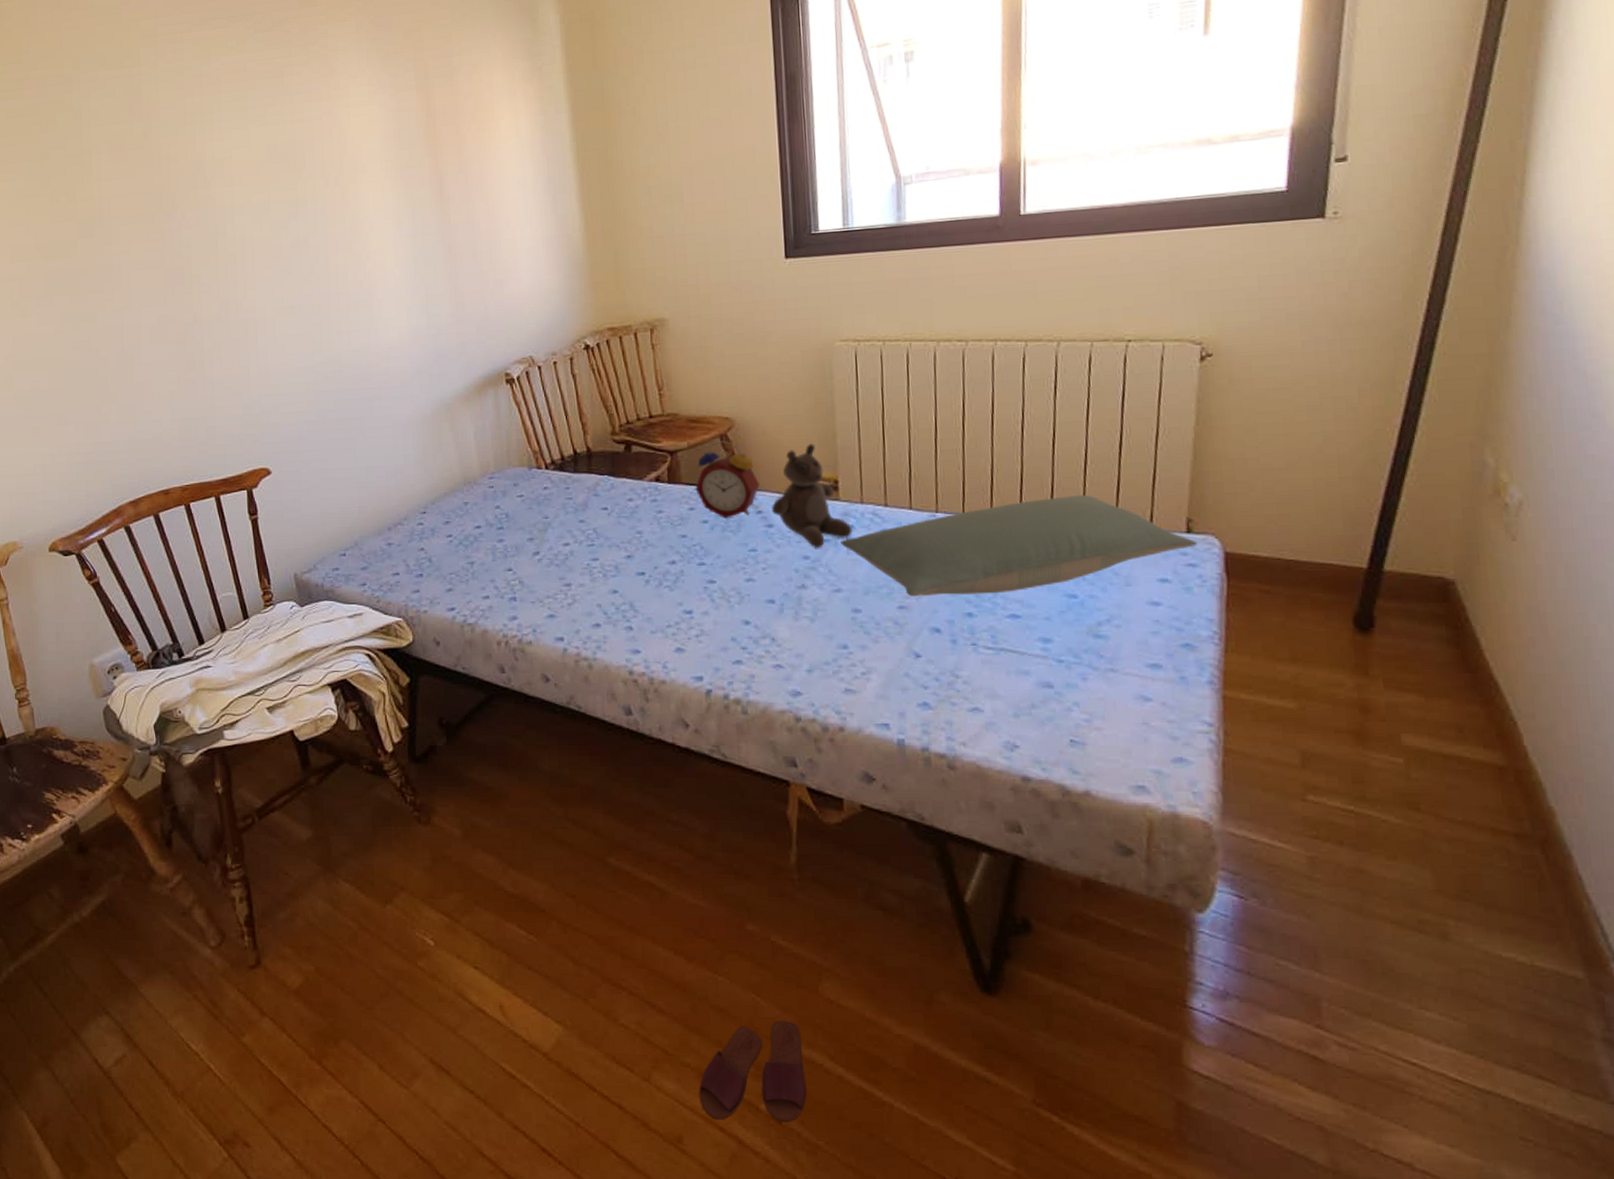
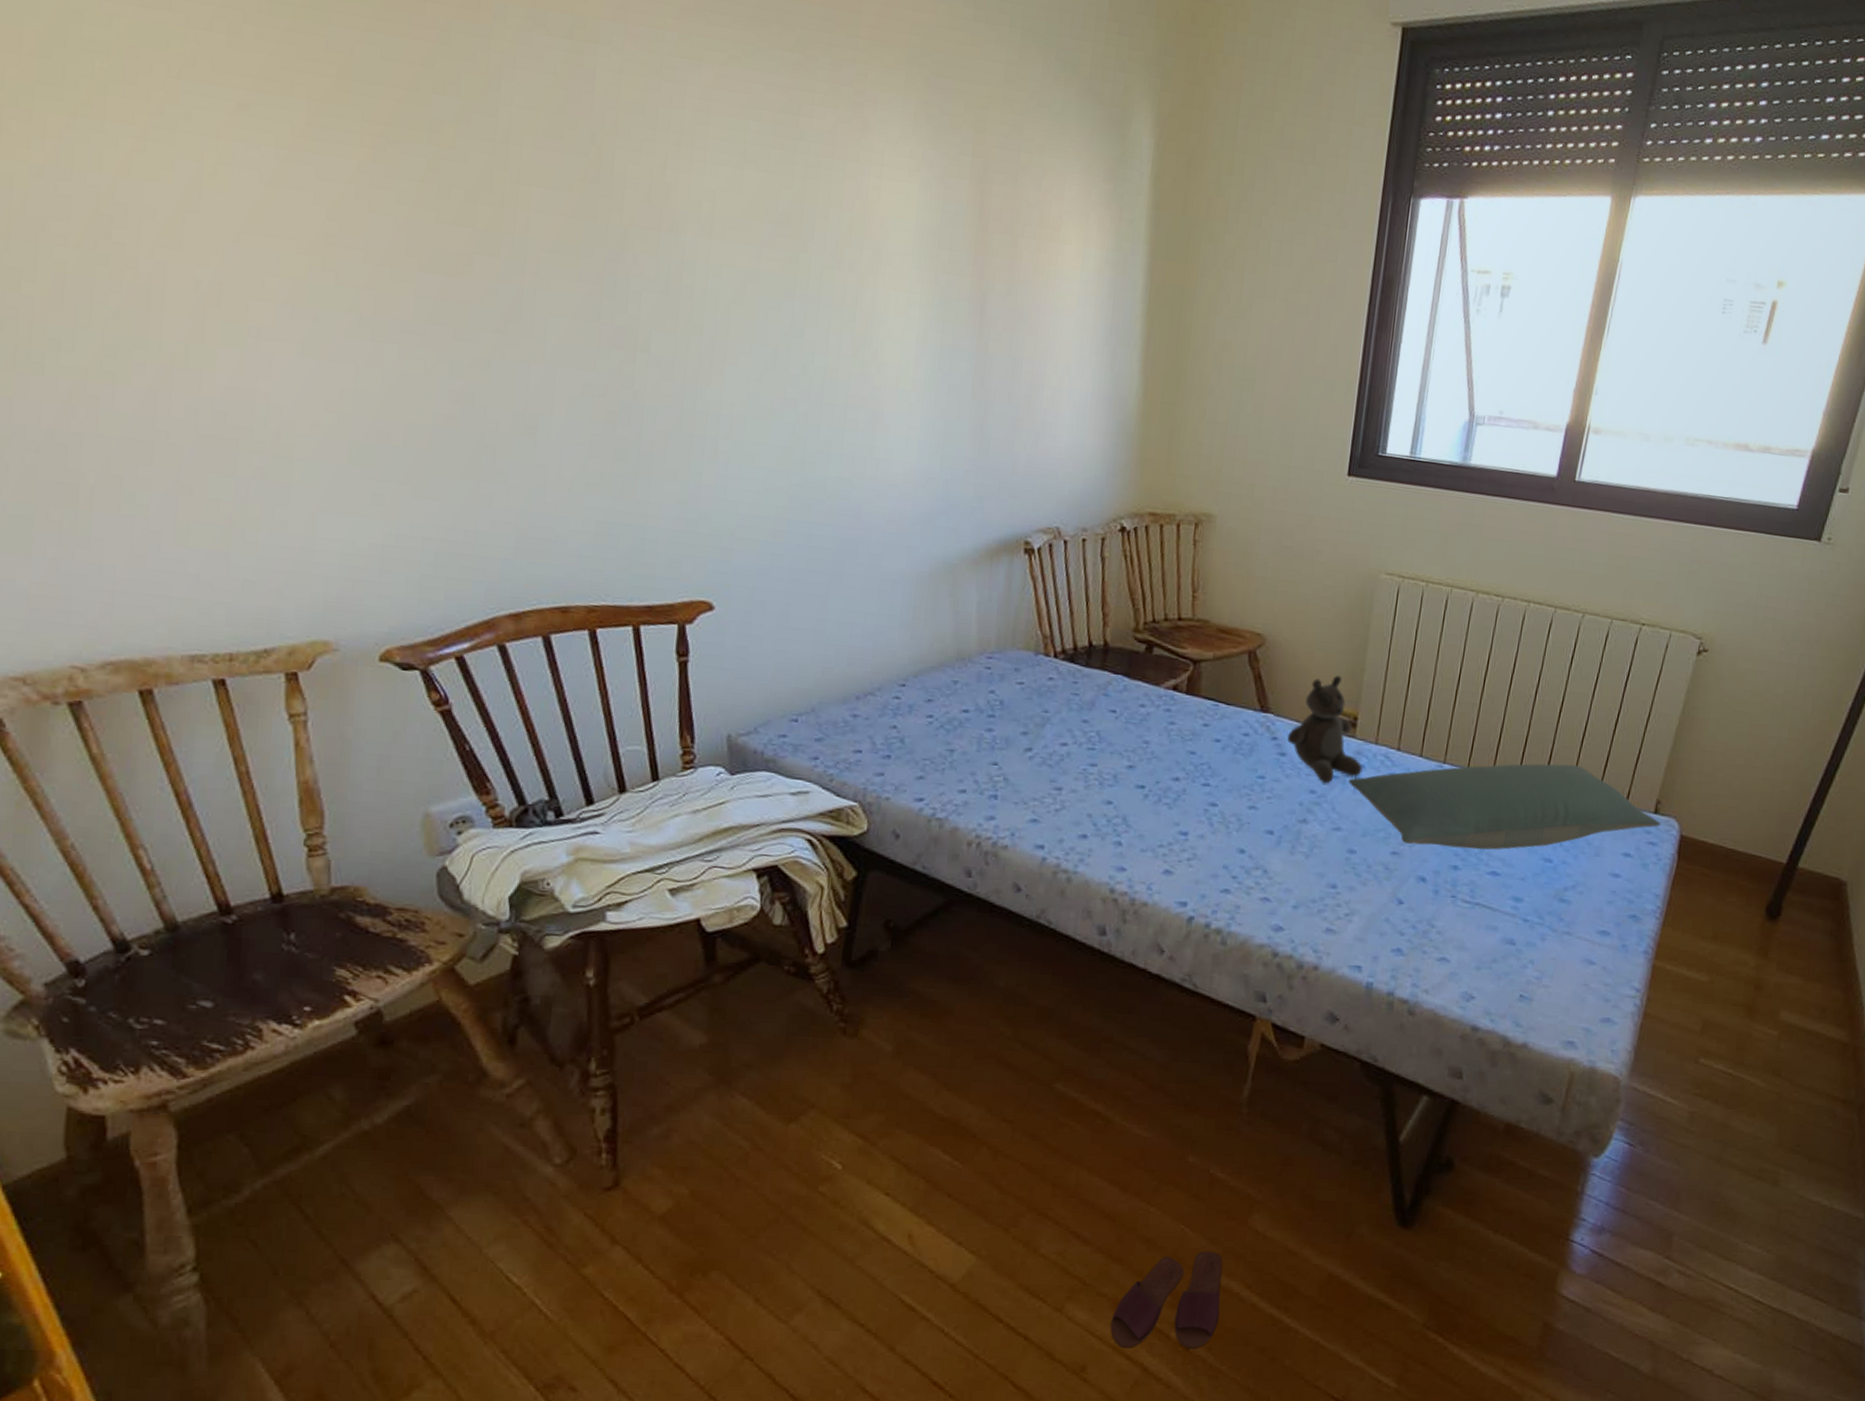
alarm clock: present [695,440,760,519] -> none [1213,657,1280,741]

